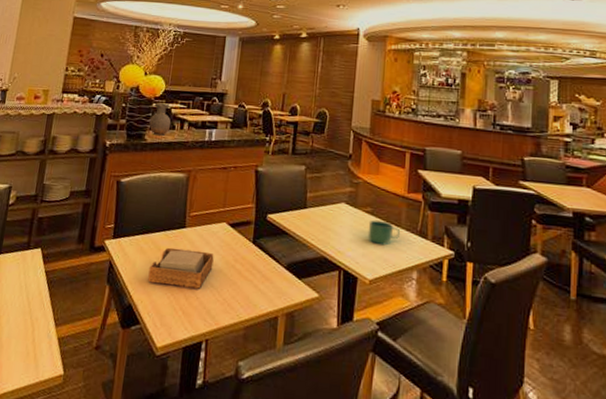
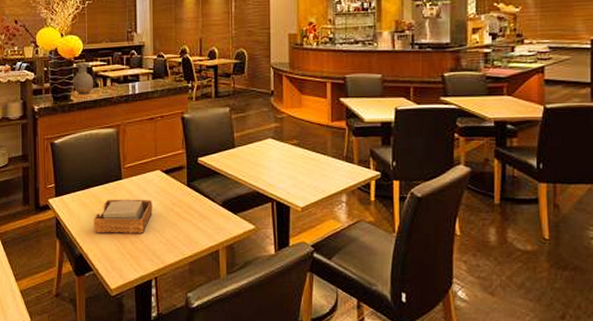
cup: present [367,220,400,244] -> none [296,151,326,173]

